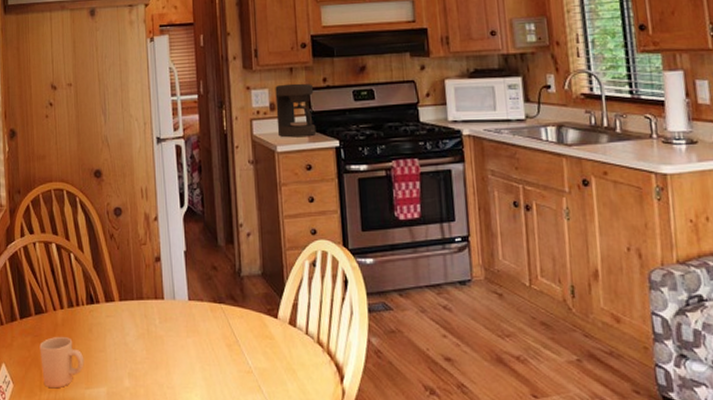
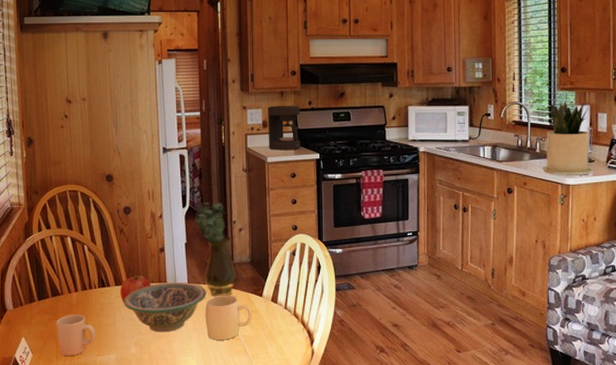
fruit: none [111,289,147,324] -> present [120,275,151,303]
bowl: none [115,299,211,362] -> present [124,282,207,333]
vase: none [194,197,246,318] -> present [194,199,237,297]
mug: none [209,315,267,373] -> present [205,295,252,340]
planter: none [626,66,698,162] -> present [542,101,594,176]

